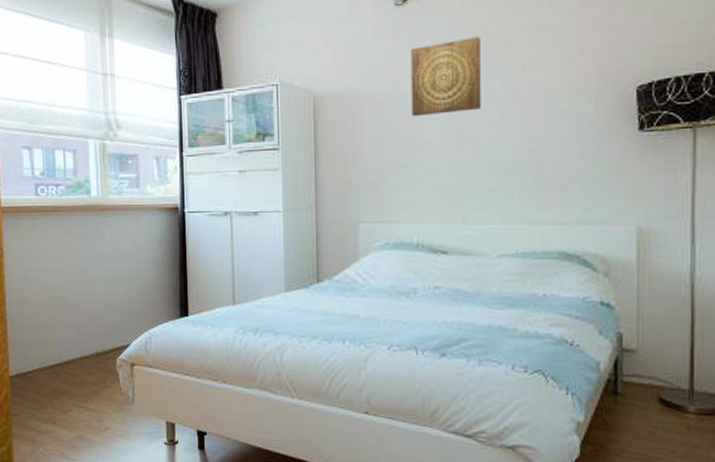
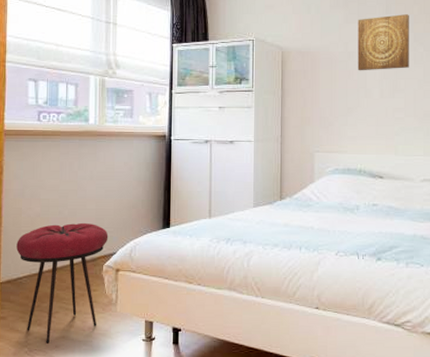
stool: none [23,310,121,444] -> present [16,222,109,343]

